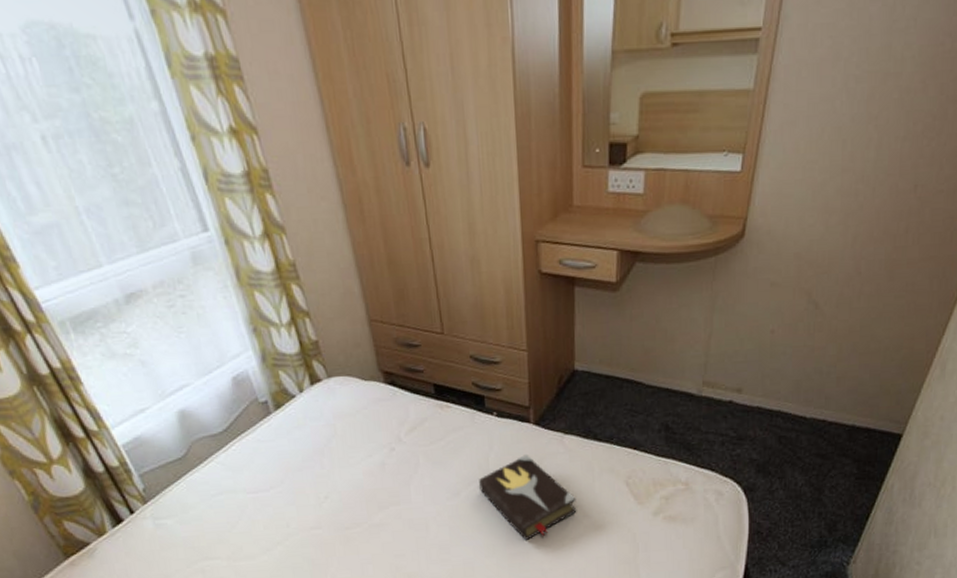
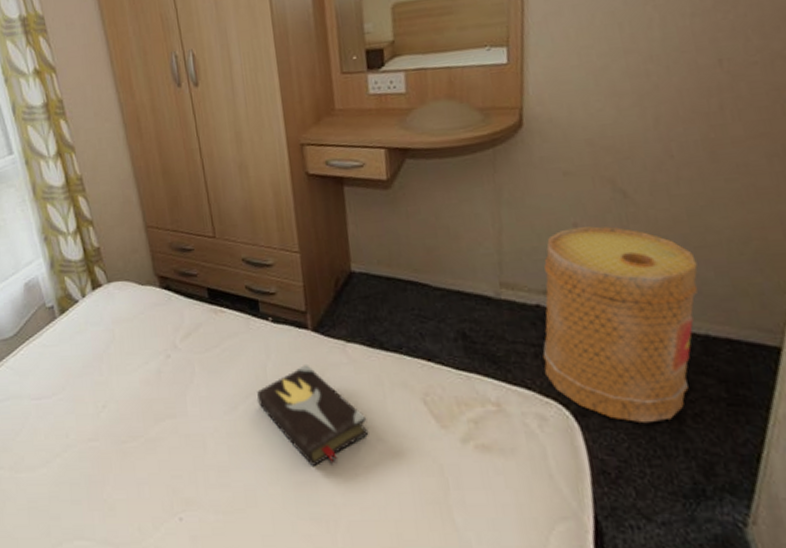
basket: none [727,333,859,495] -> present [542,226,698,424]

